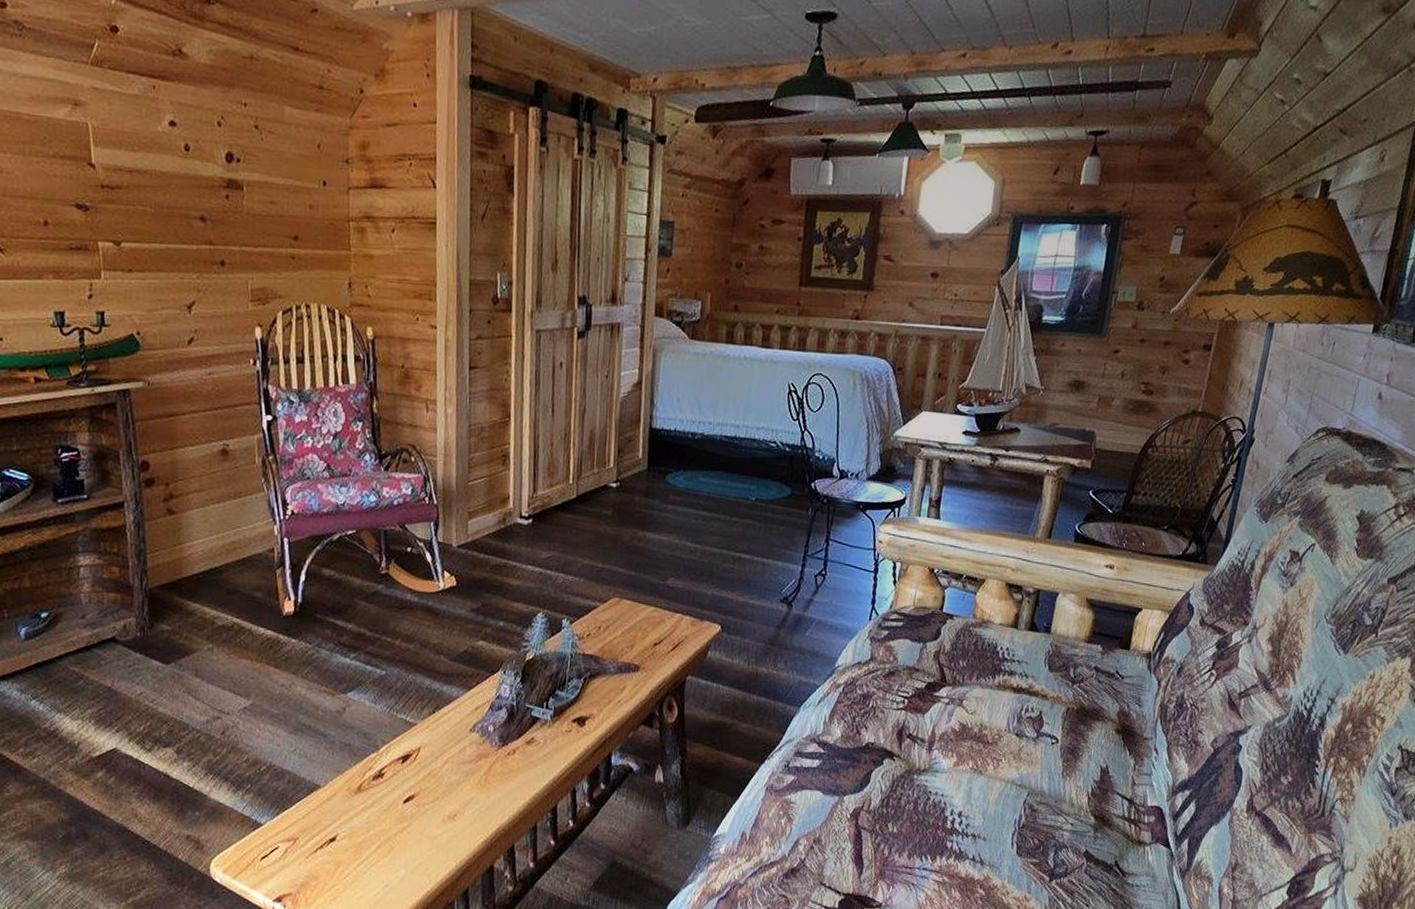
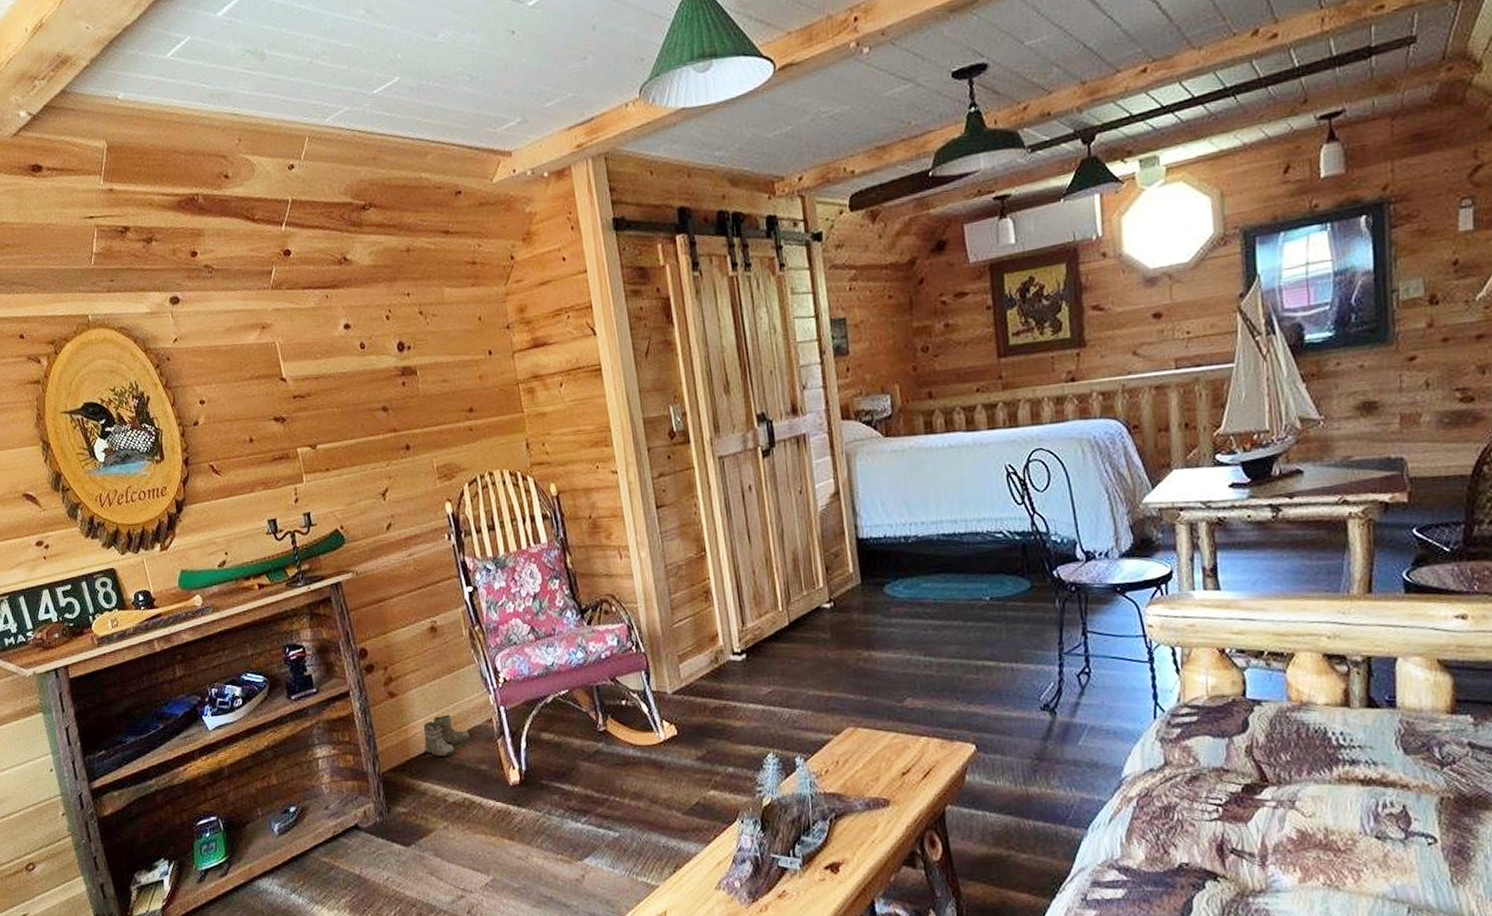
boots: none [198,538,249,580] -> present [423,714,471,758]

